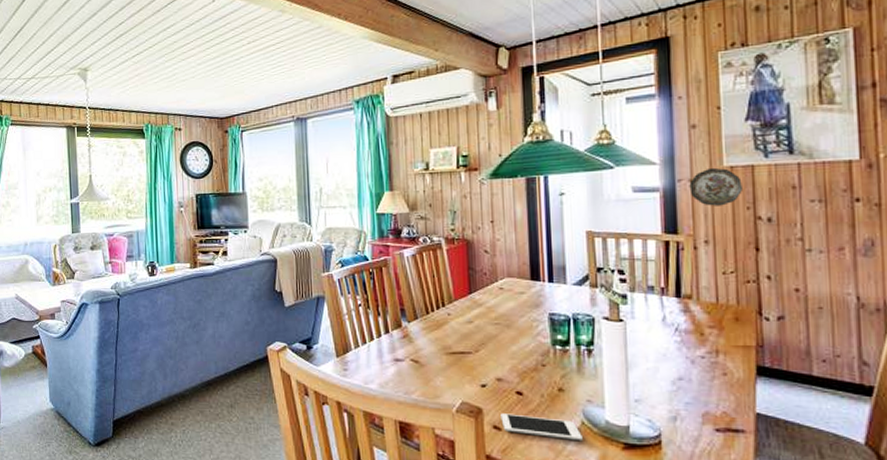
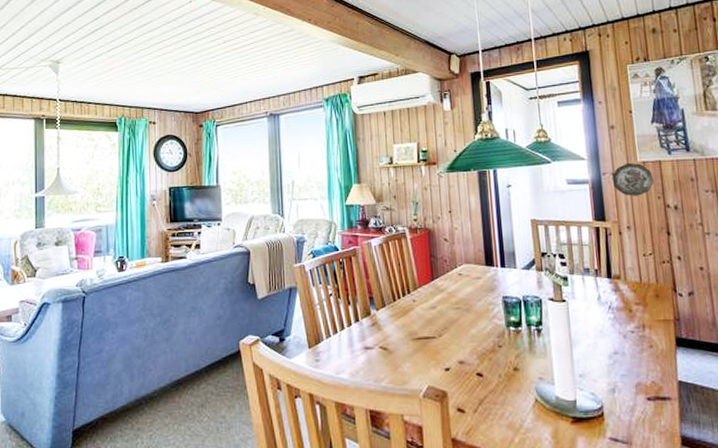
cell phone: present [500,413,583,441] -> none [463,395,537,418]

